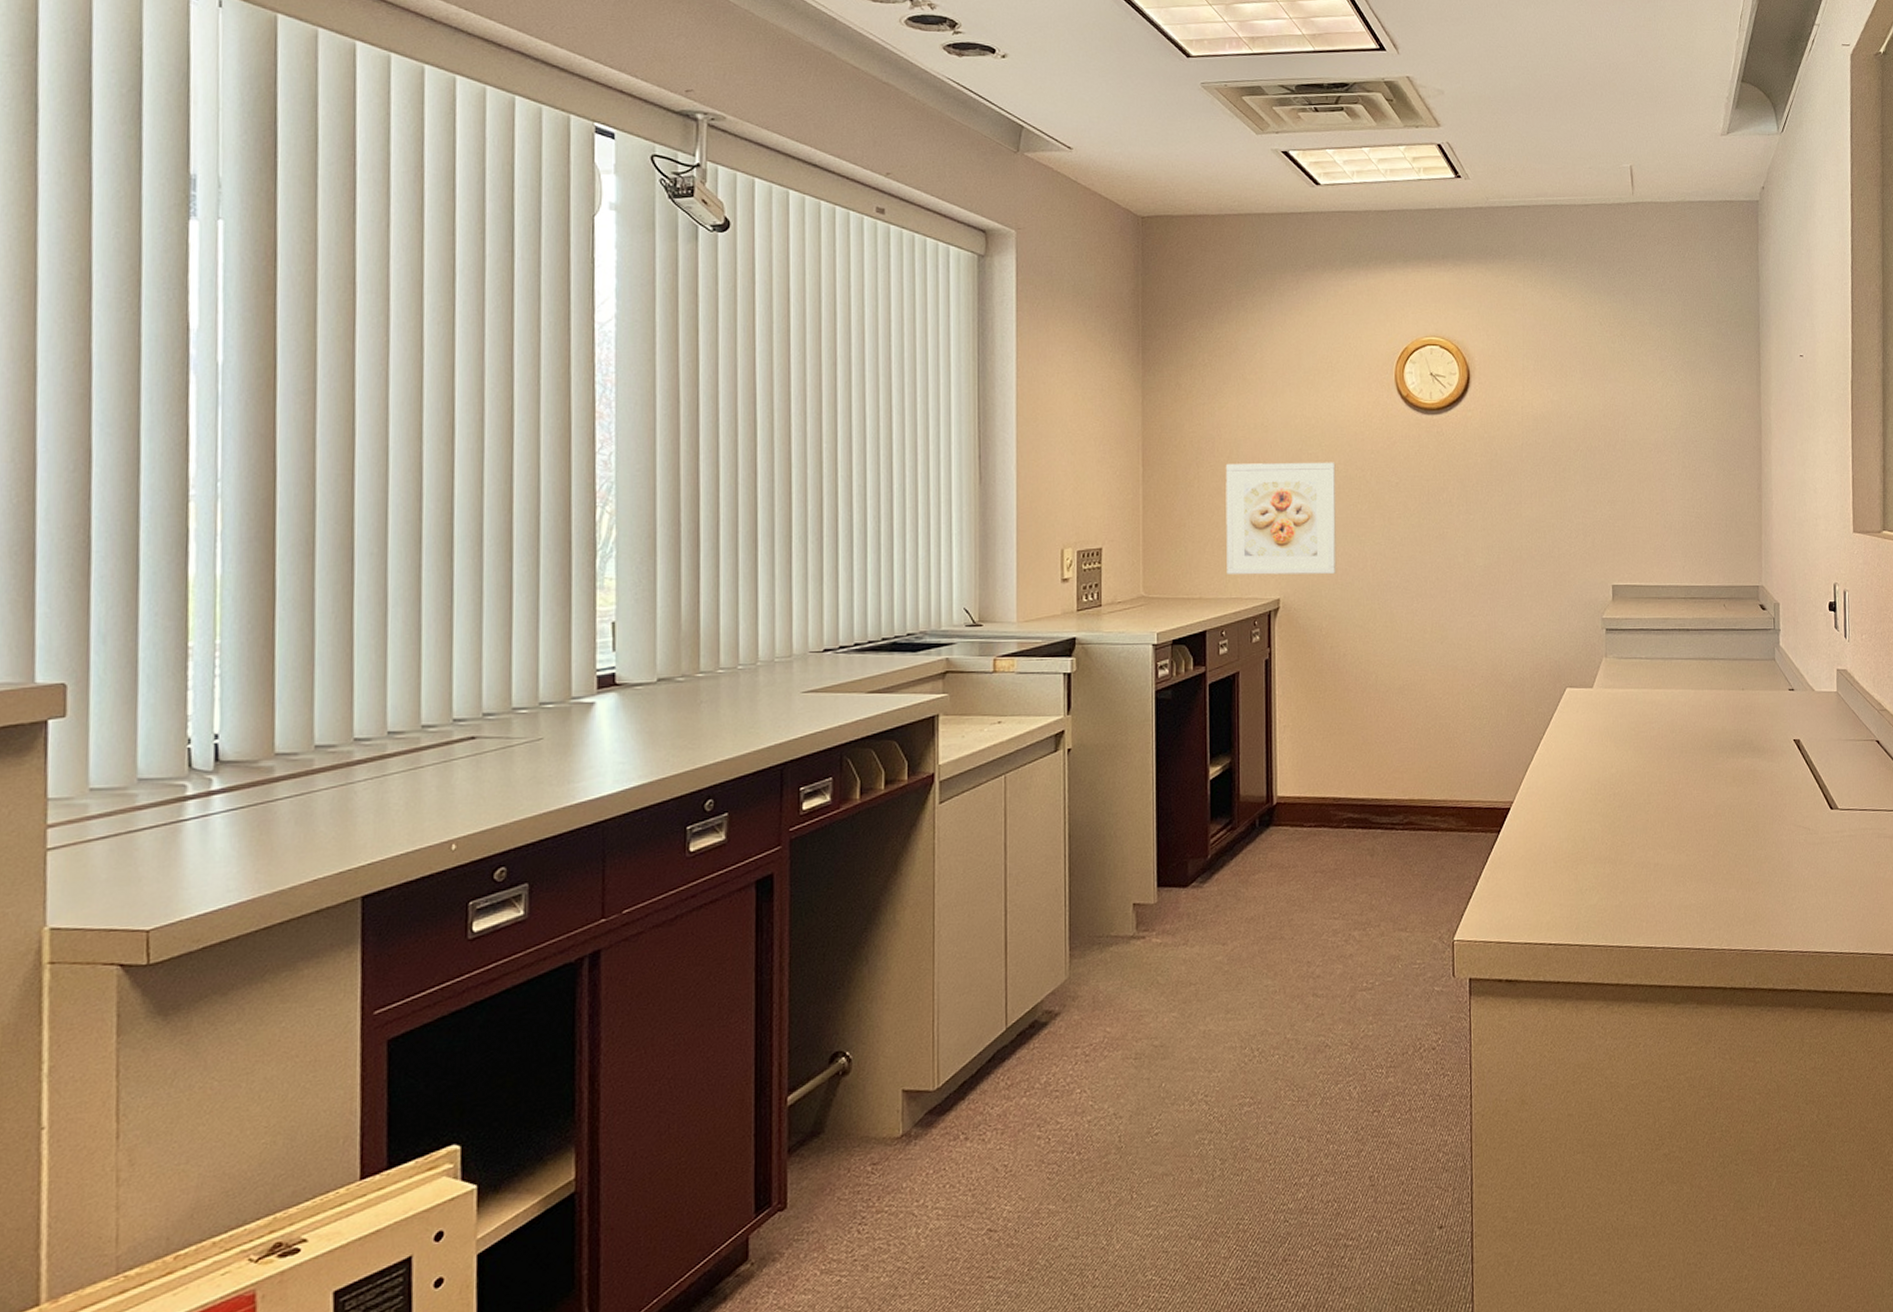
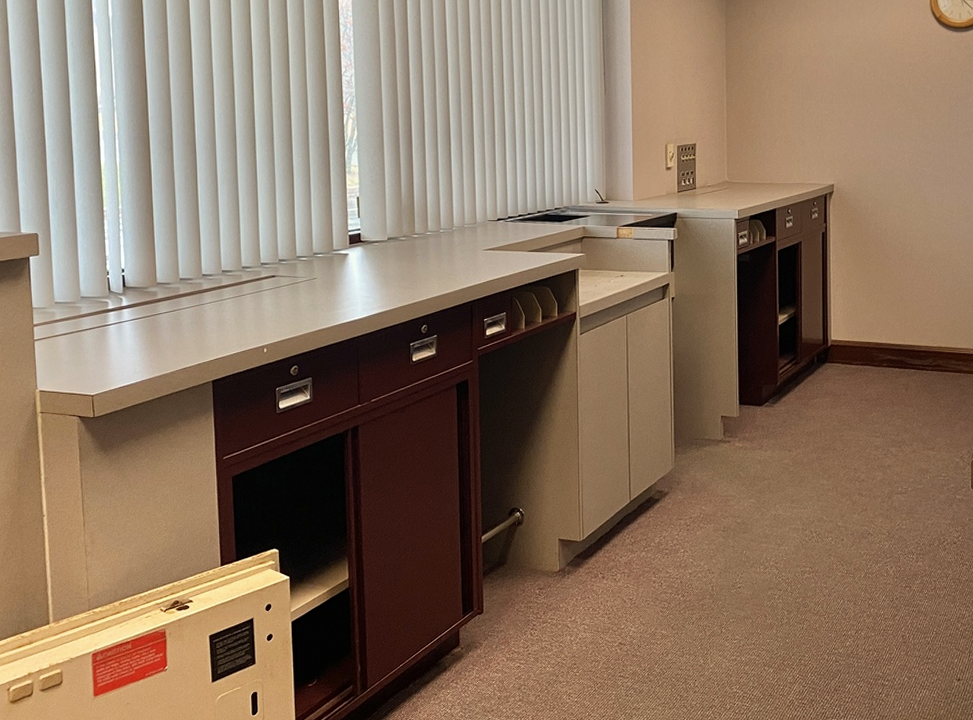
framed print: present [1225,462,1337,575] -> none [791,73,880,165]

